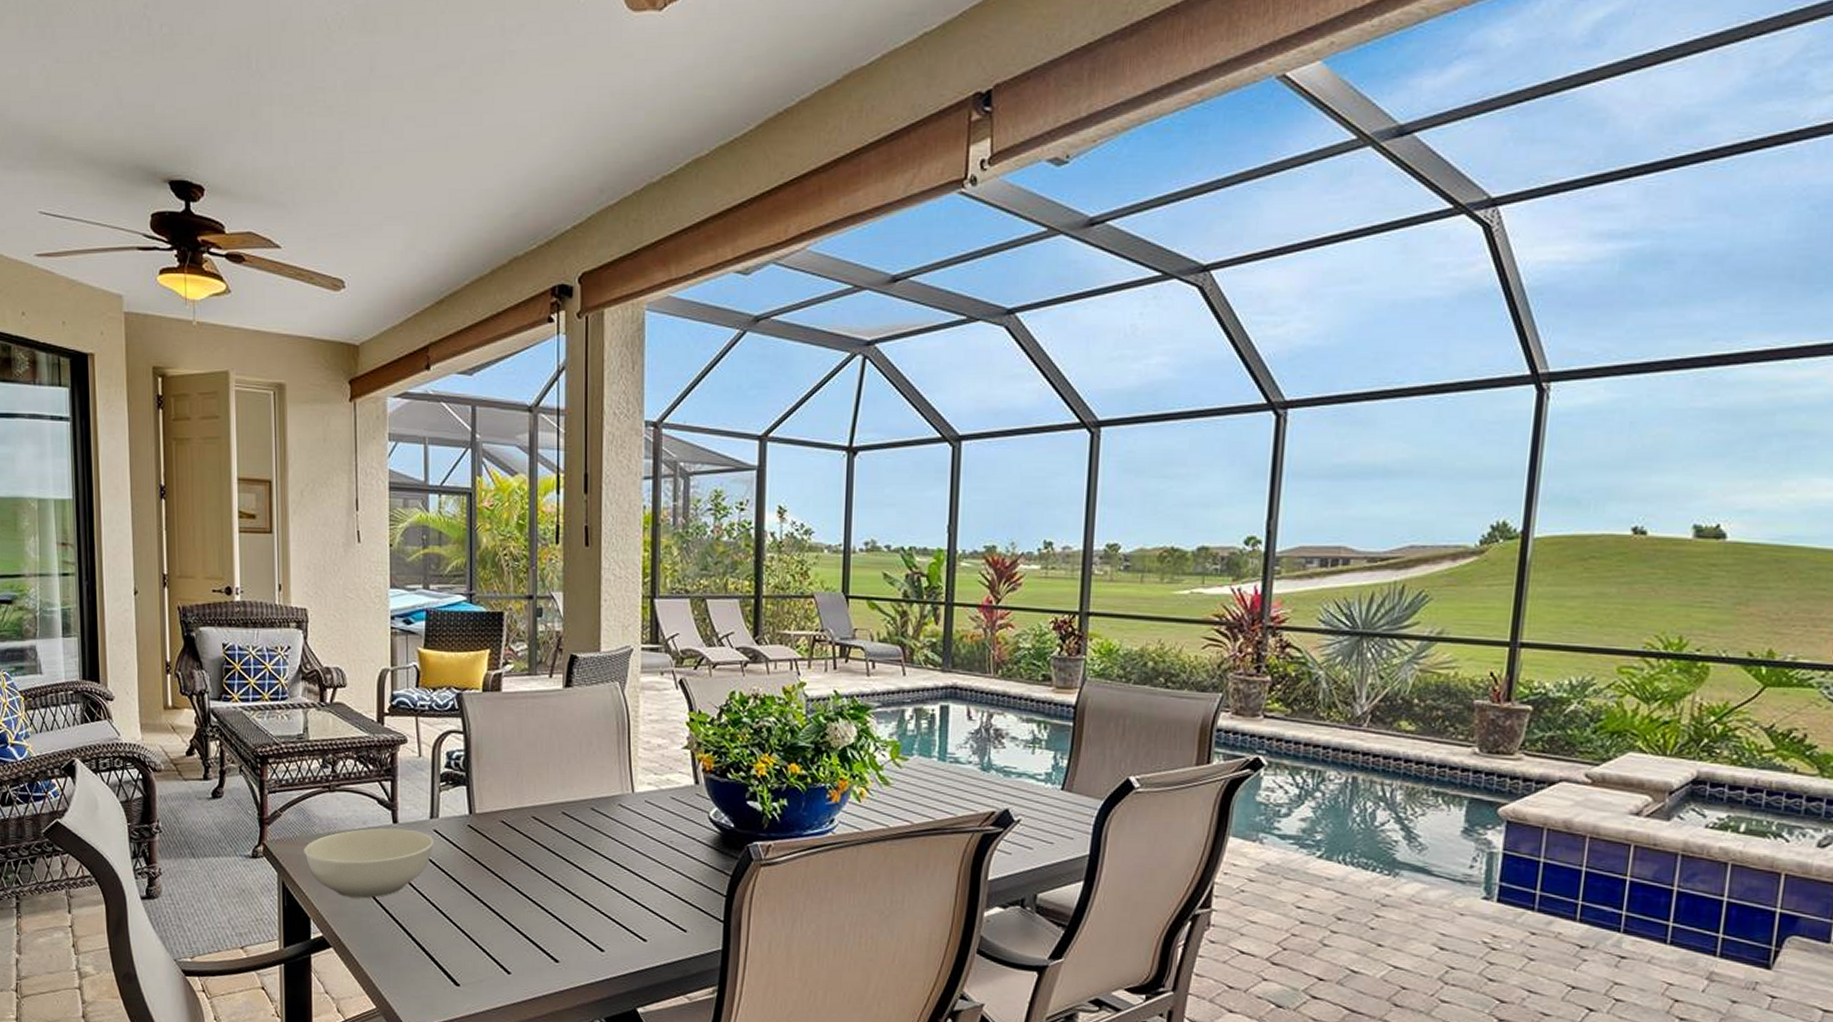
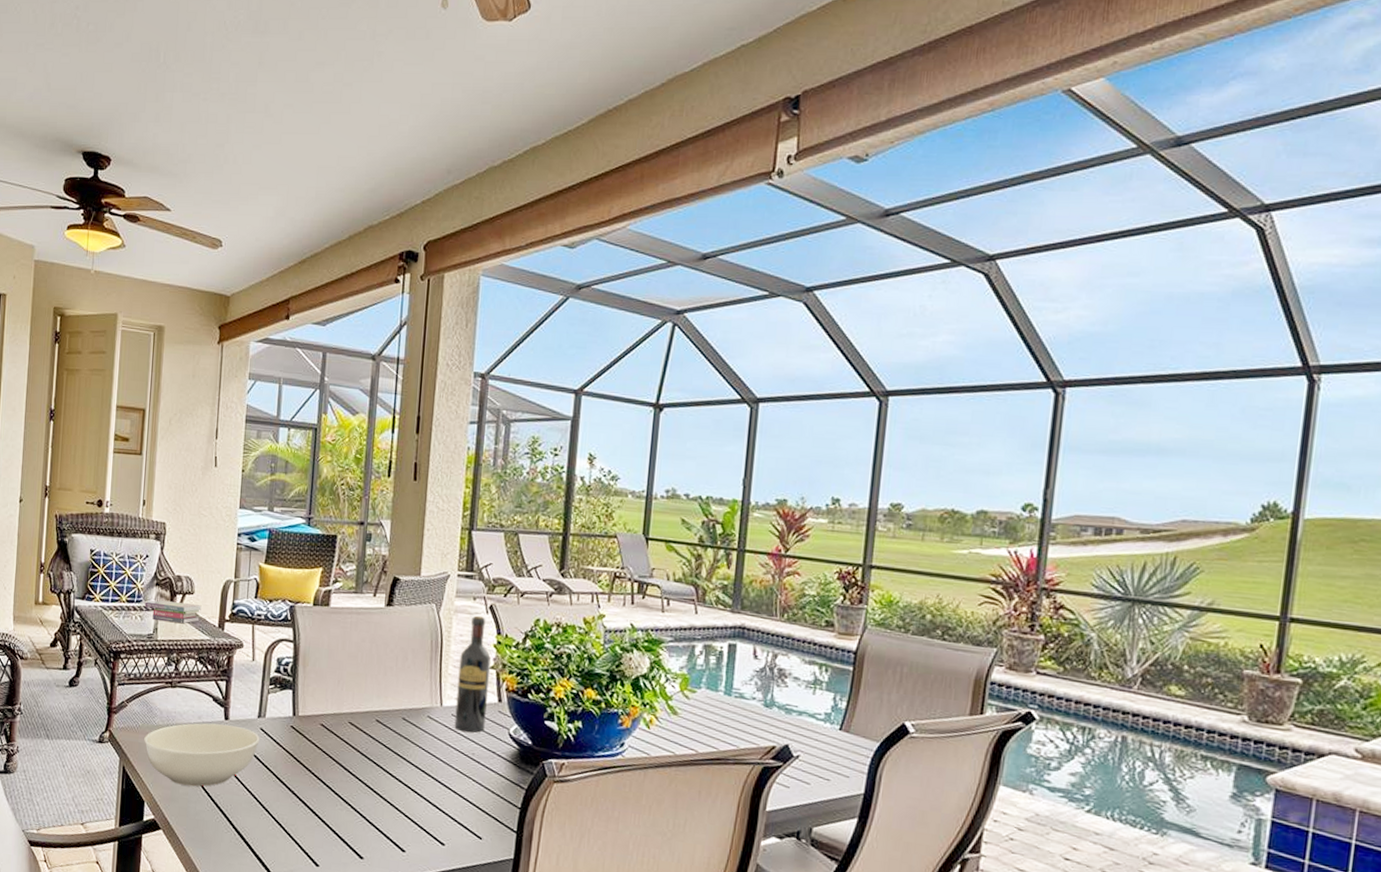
books: none [291,695,356,721] -> present [144,600,202,624]
wine bottle: none [649,691,684,819] -> present [454,615,491,733]

